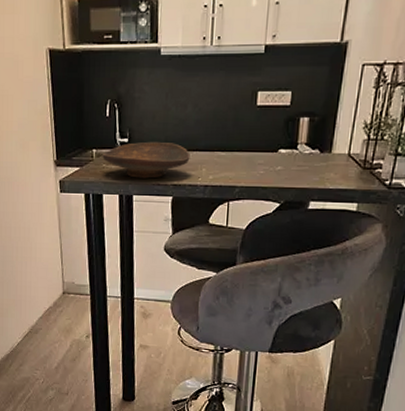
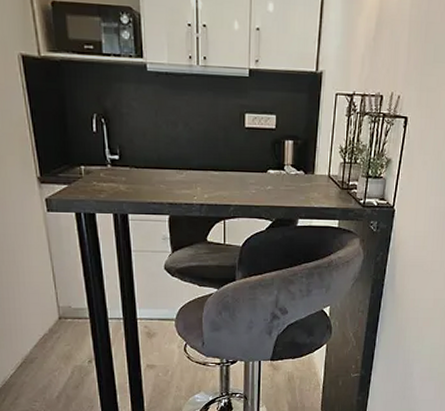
decorative bowl: present [102,141,190,179] -> none [92,159,184,197]

